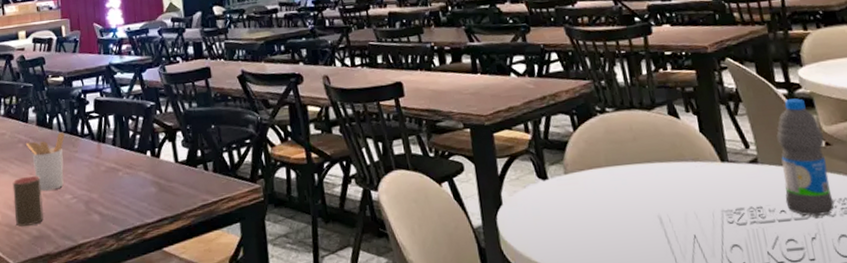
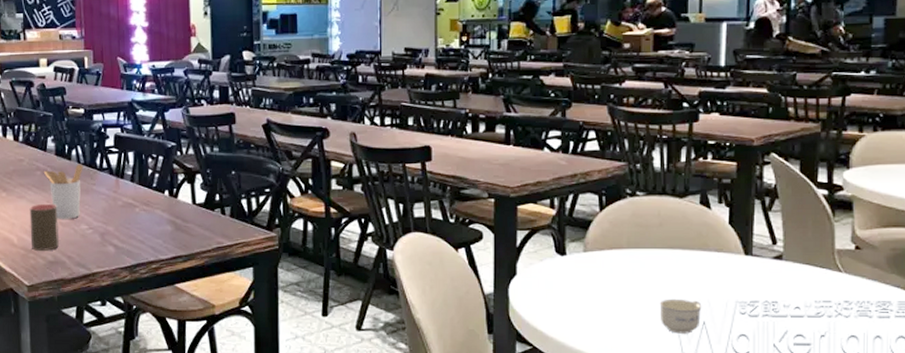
cup: none [647,213,691,251] -> present [659,298,702,334]
water bottle: present [776,98,835,217] -> none [802,200,855,317]

